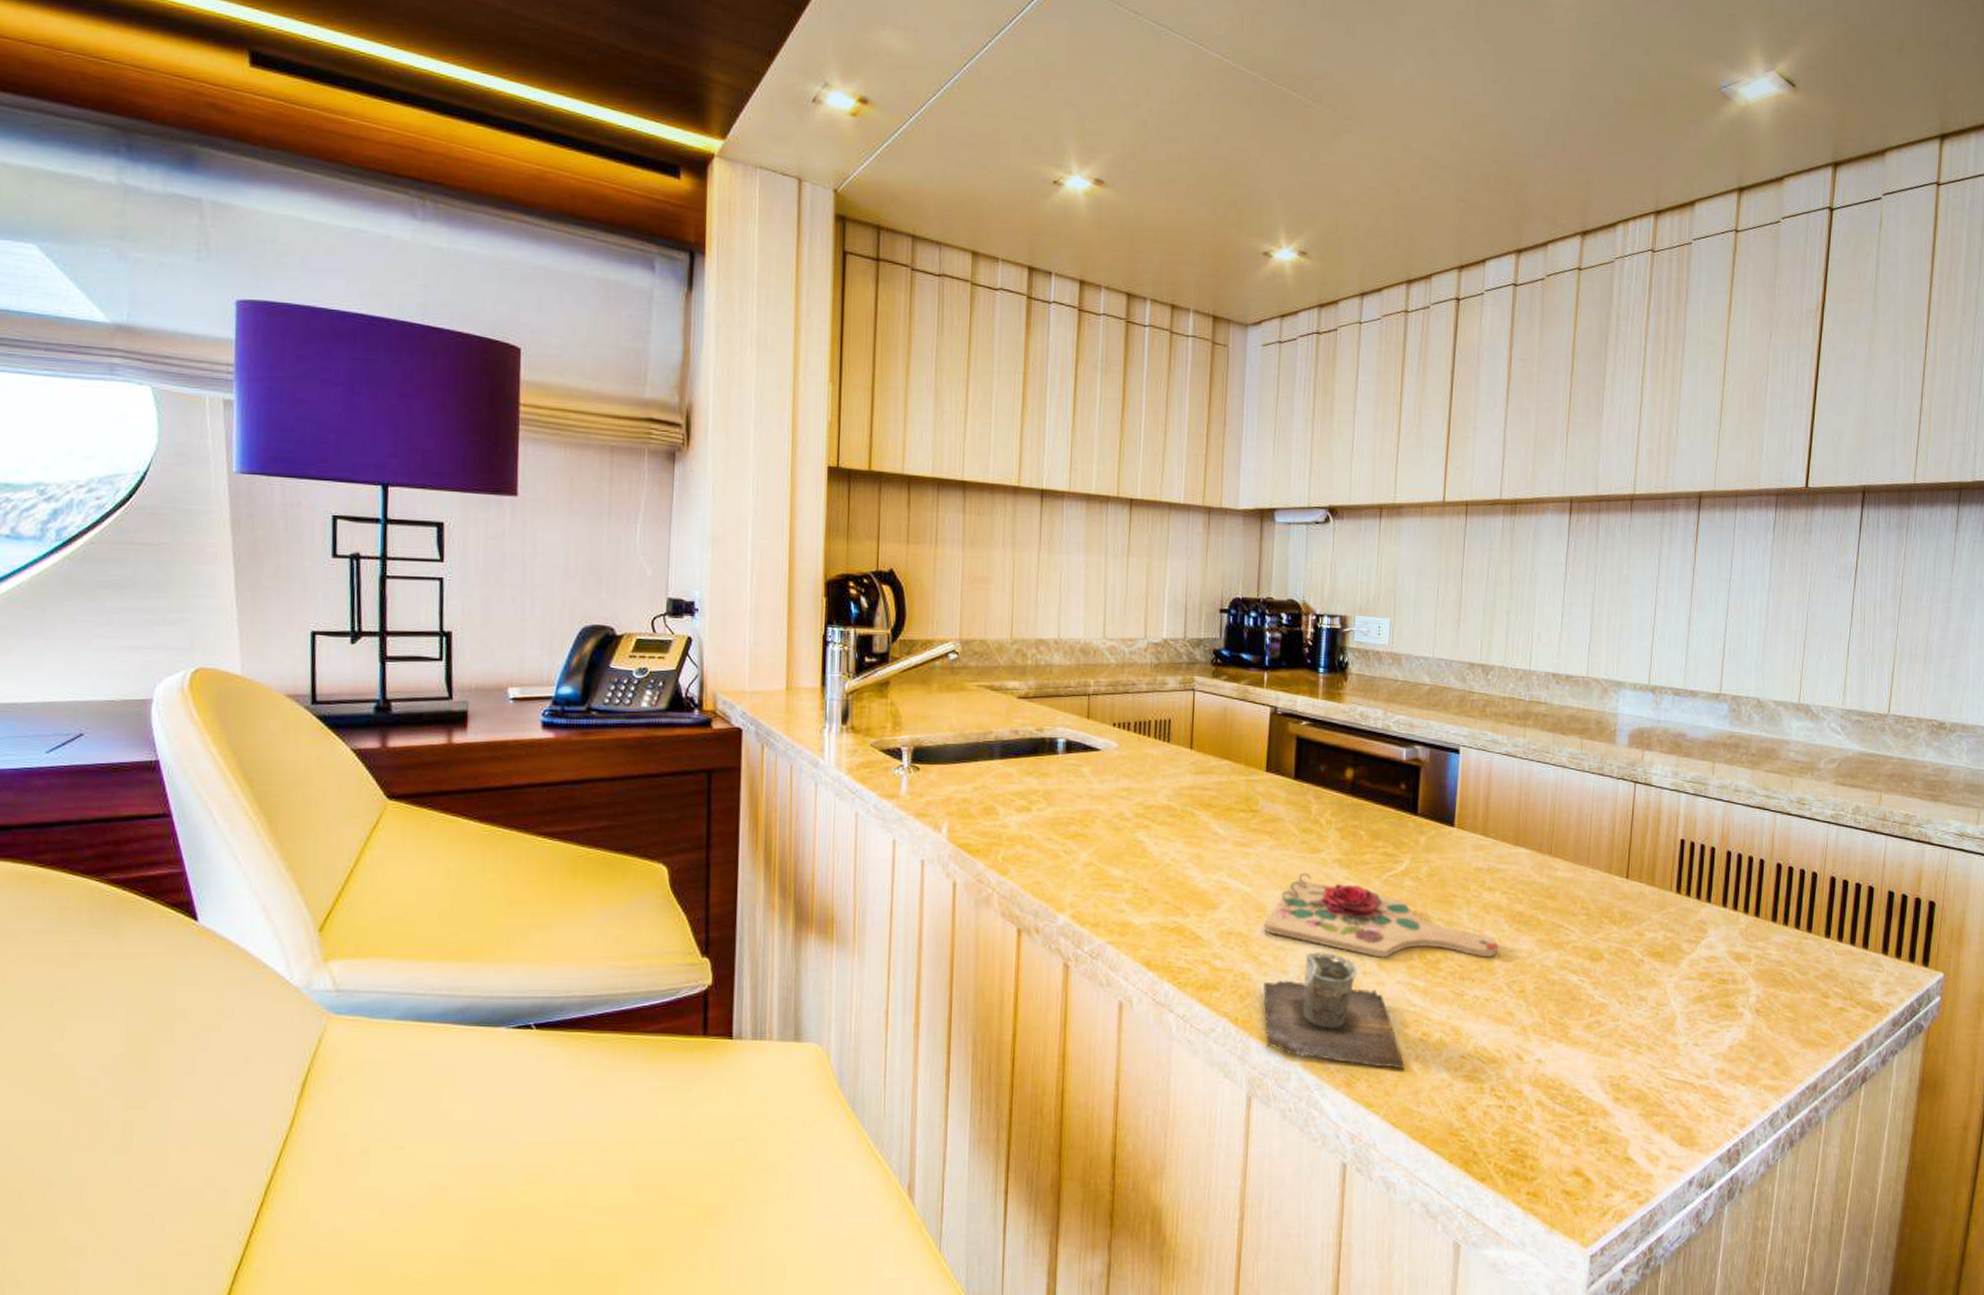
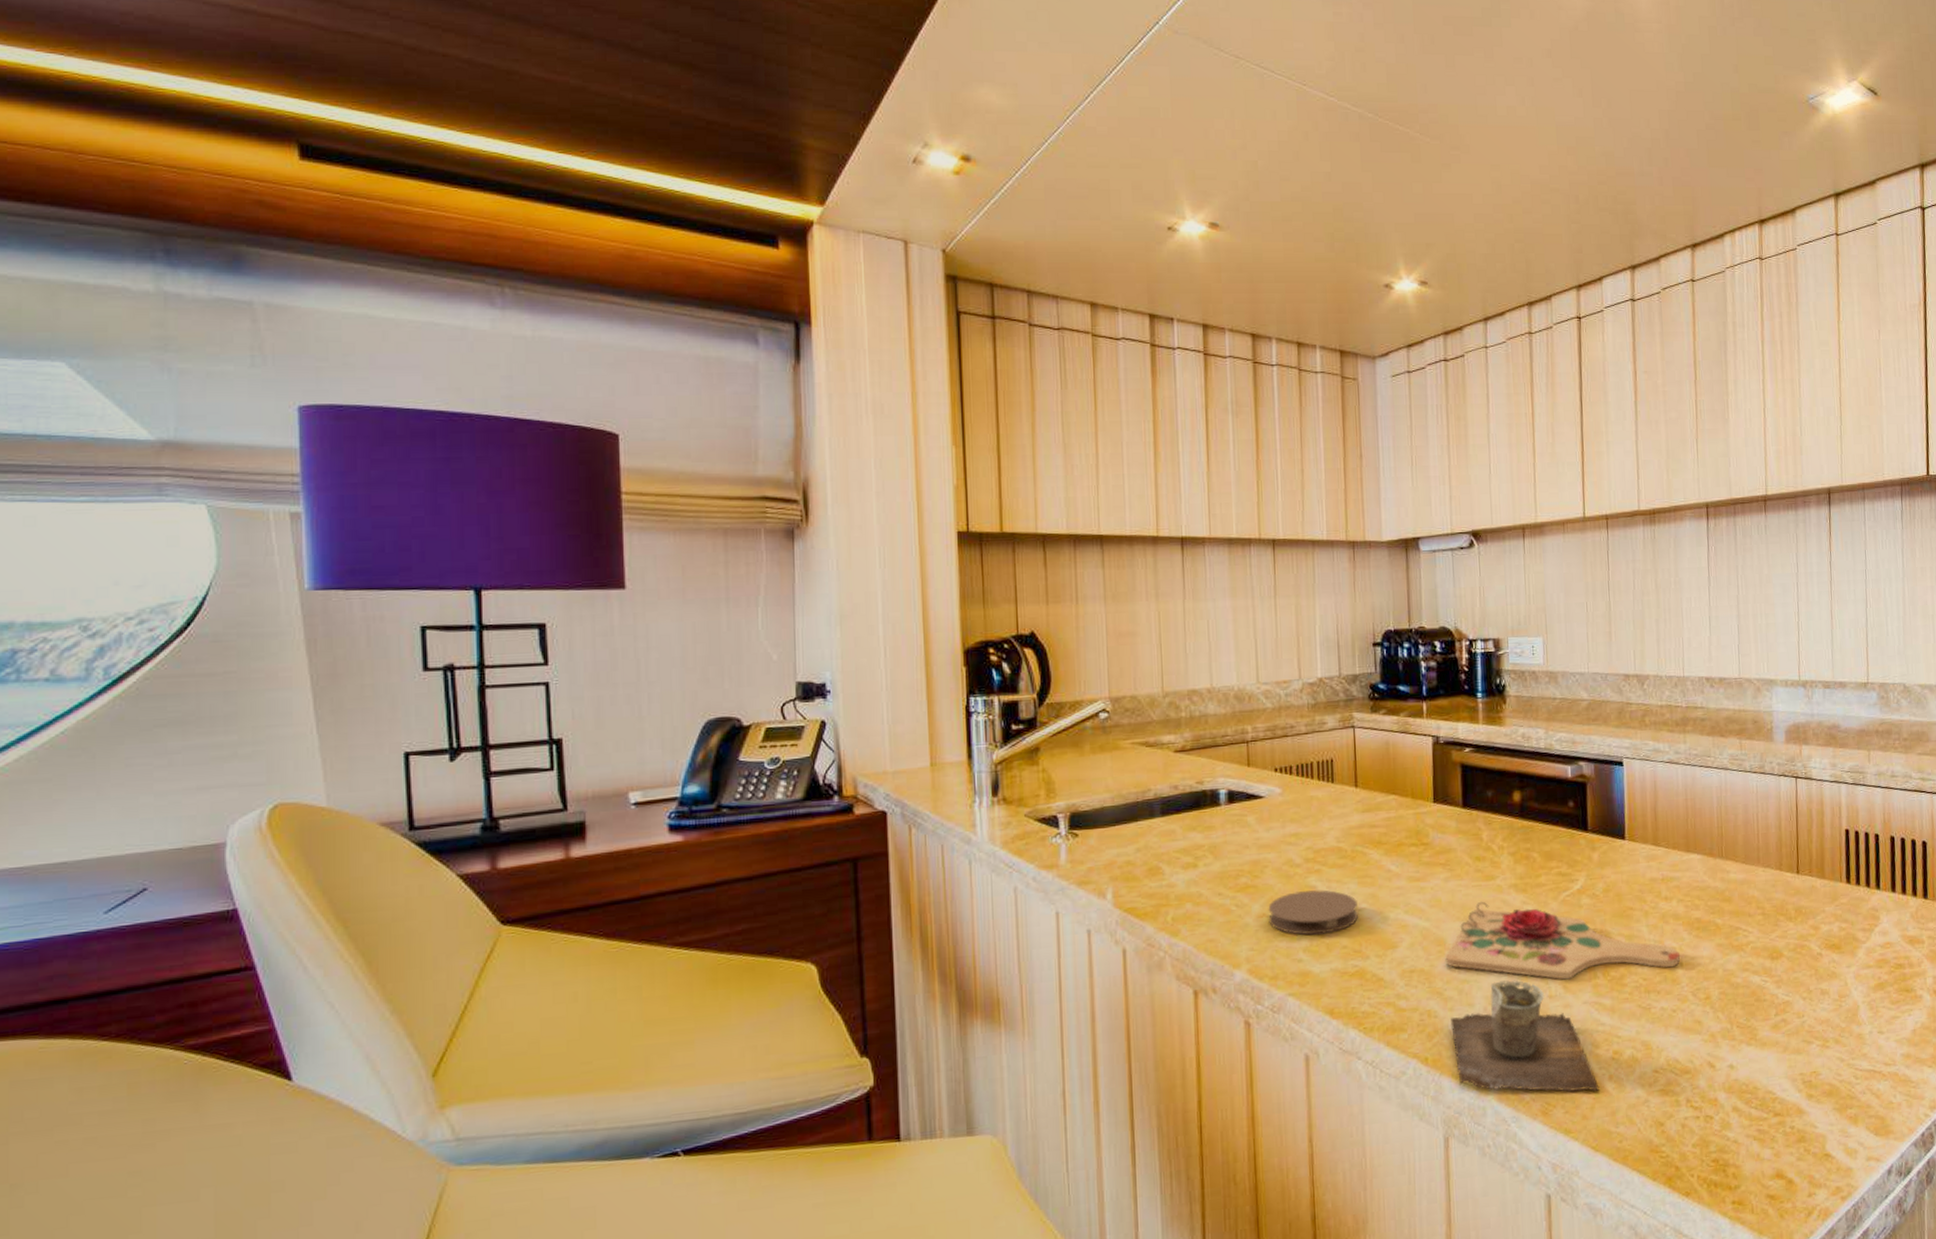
coaster: none [1095,845,1182,888] -> present [1268,890,1358,935]

